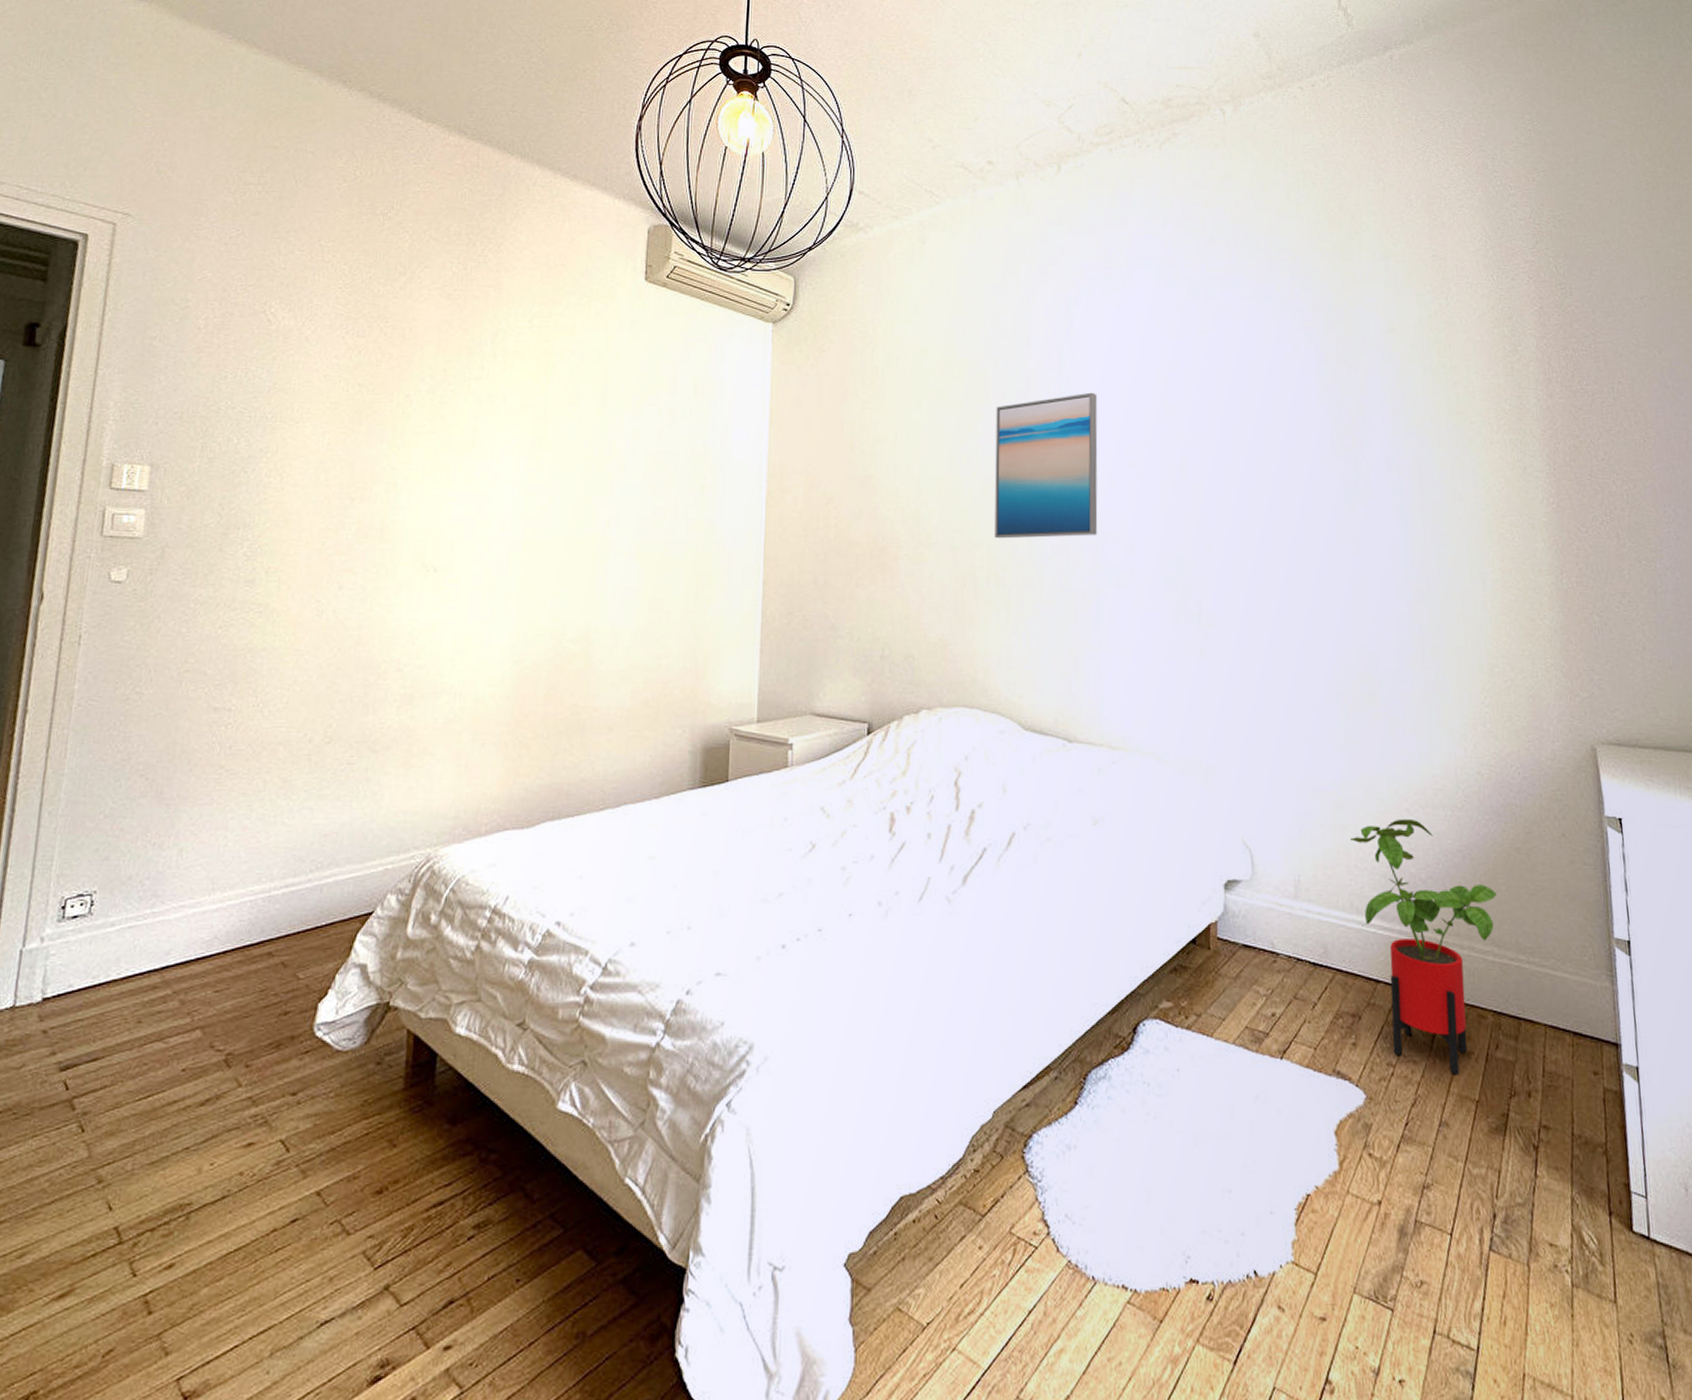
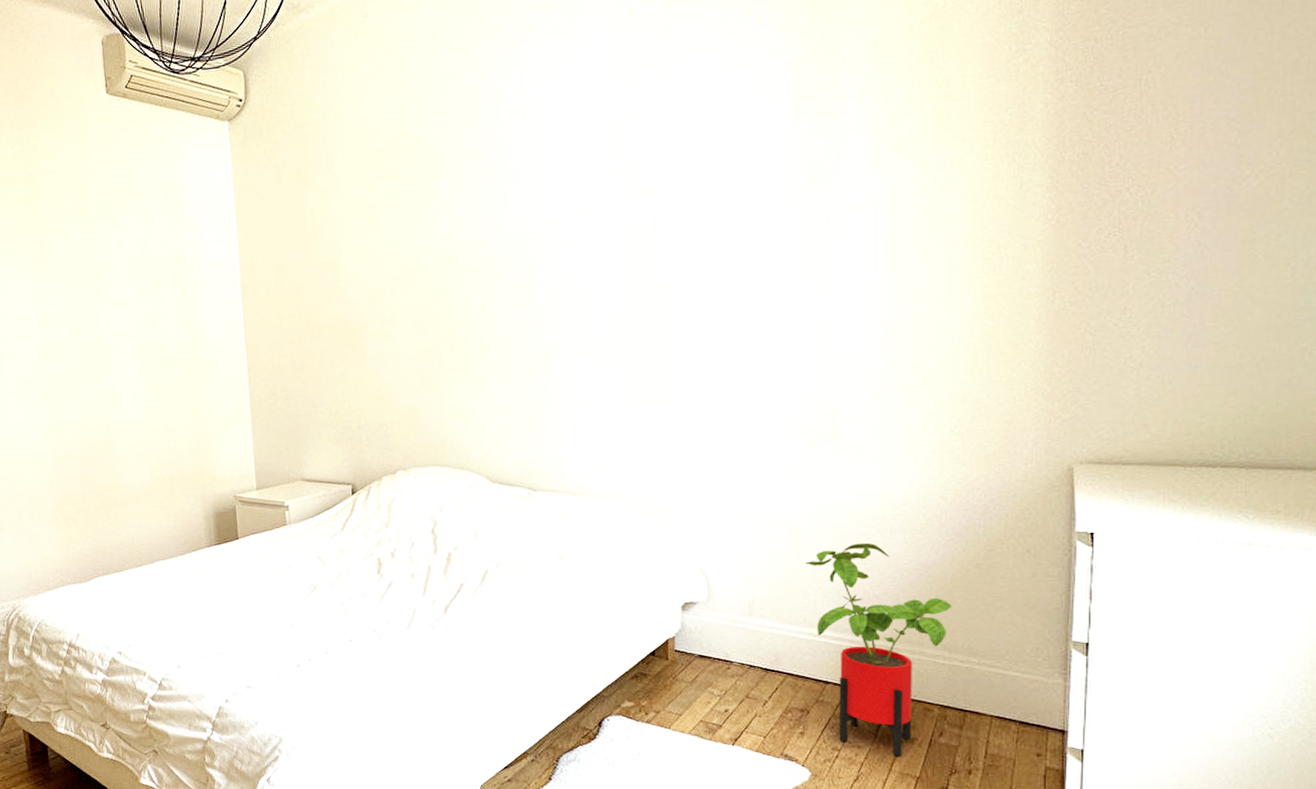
wall art: present [995,392,1098,539] -> none [449,154,555,311]

